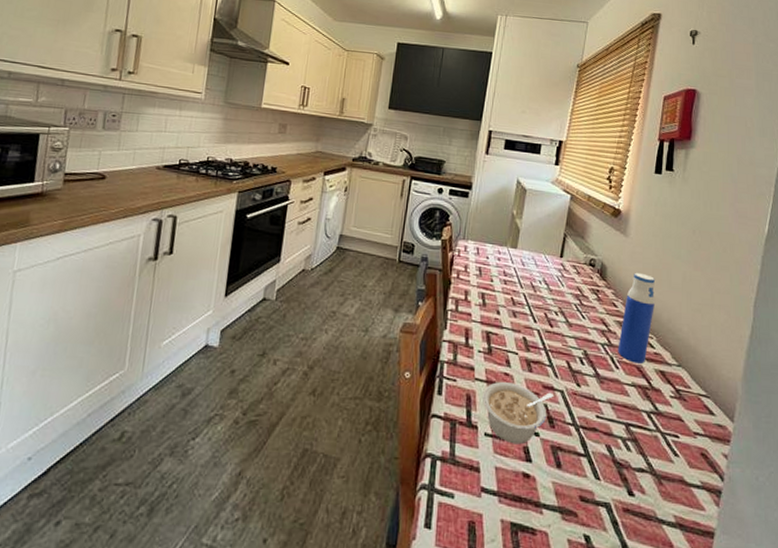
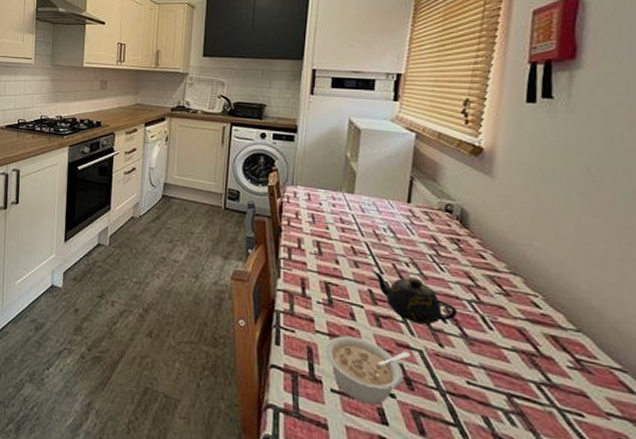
teapot: none [527,320,593,368] -> present [372,271,458,325]
water bottle: present [618,272,656,364] -> none [490,219,539,326]

